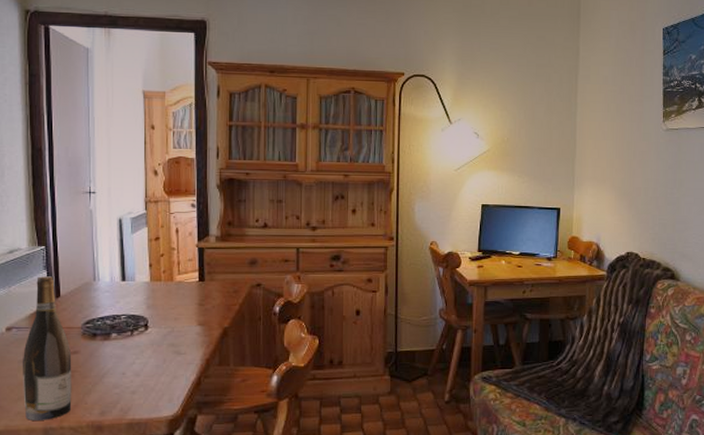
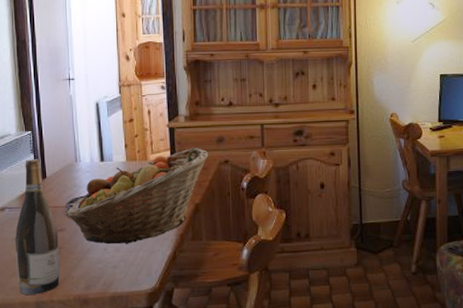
fruit basket: none [80,270,240,369] -> present [65,148,209,245]

